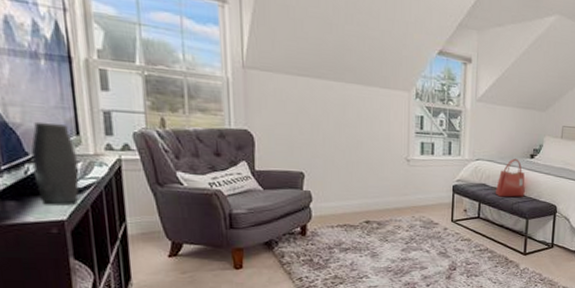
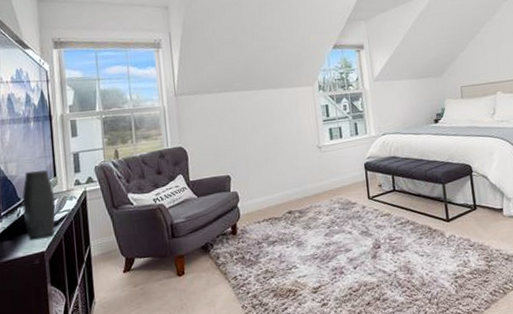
handbag: present [495,158,525,198] -> none [406,126,436,167]

